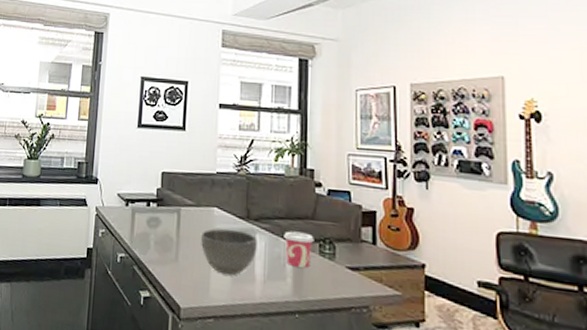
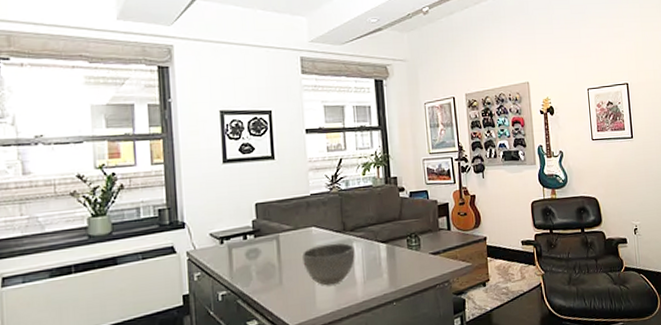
cup: present [284,231,314,268] -> none [377,232,403,263]

